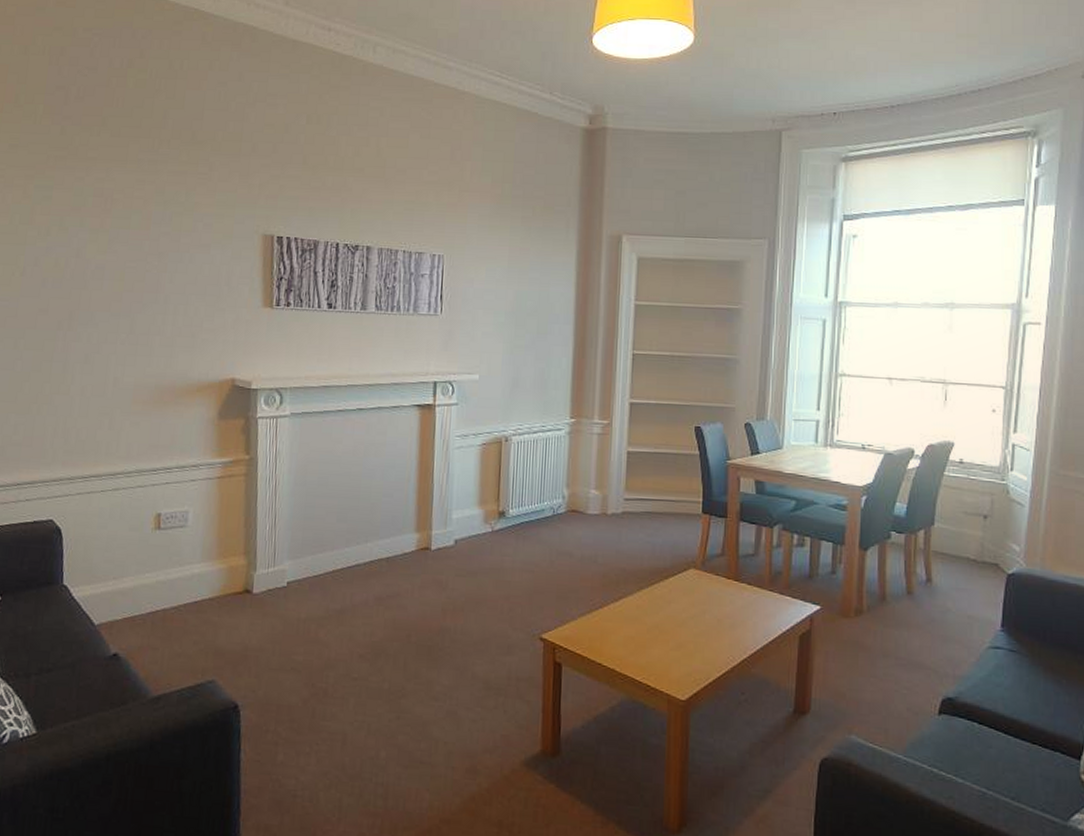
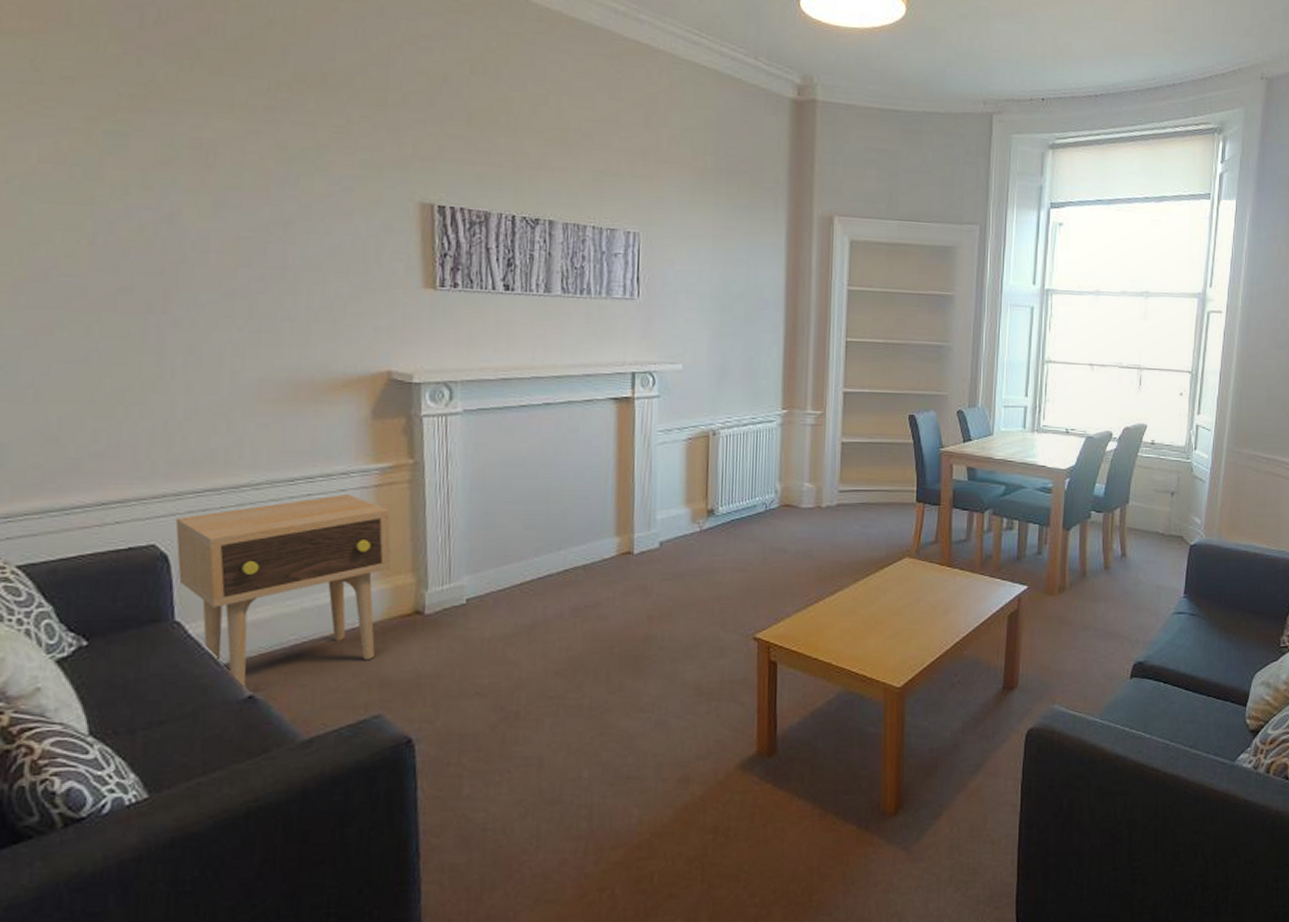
side table: none [68,484,229,647] -> present [175,494,391,689]

